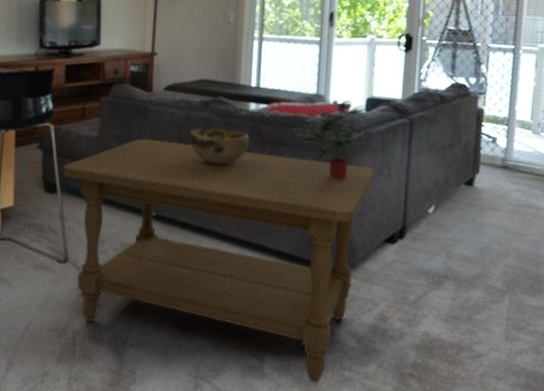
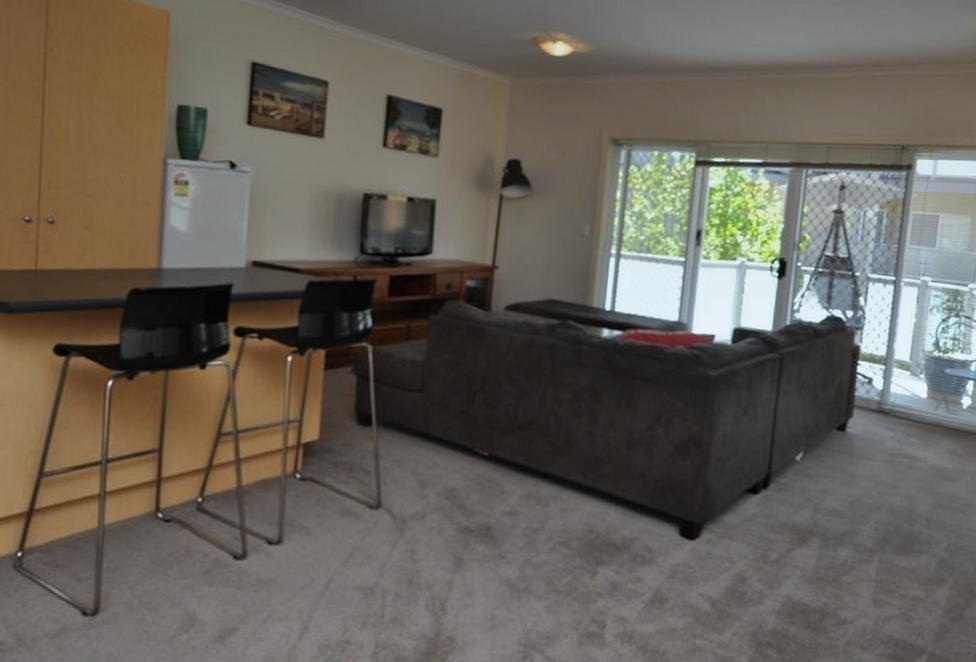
coffee table: present [63,138,375,383] -> none [381,365,739,653]
decorative bowl: present [189,128,250,164] -> none [531,355,601,398]
potted plant: present [292,99,371,179] -> none [649,328,737,419]

